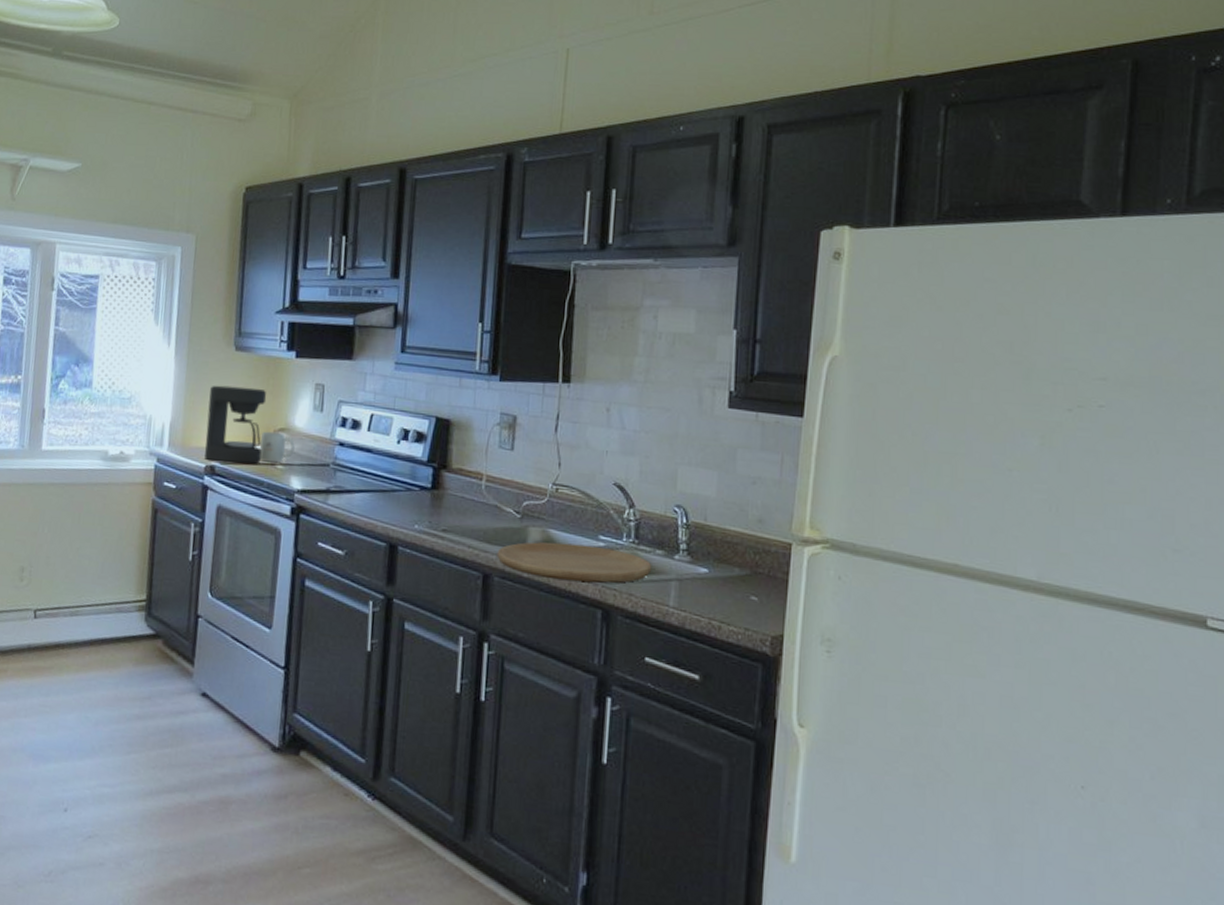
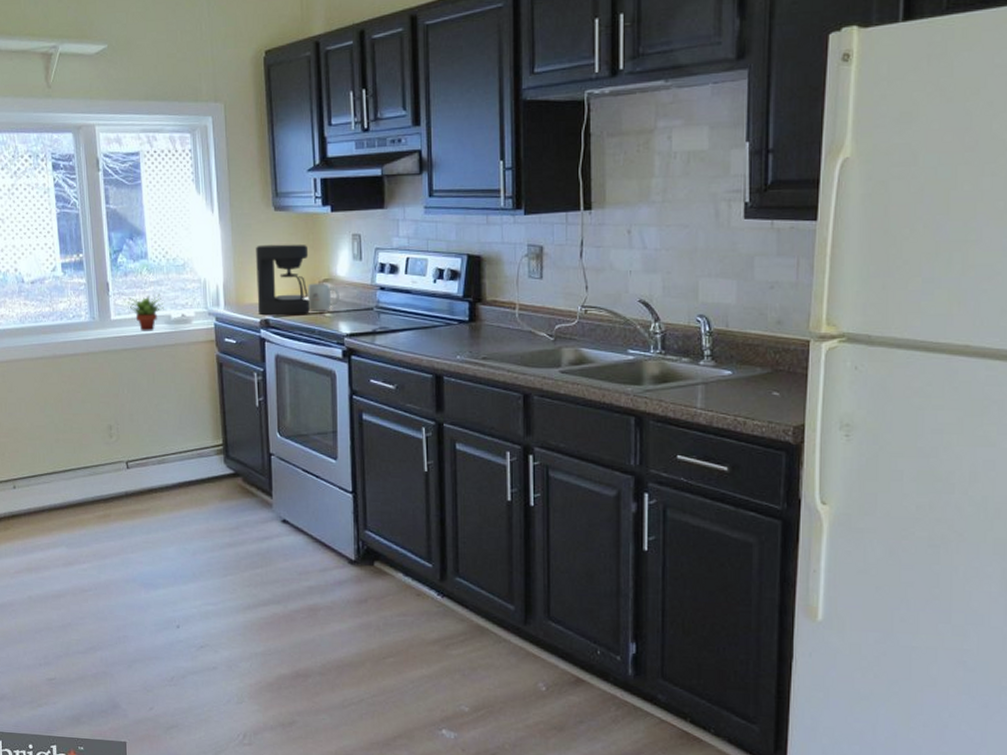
succulent plant: none [59,426,103,467] -> present [124,293,164,331]
cutting board: present [497,542,652,584] -> none [534,360,679,394]

